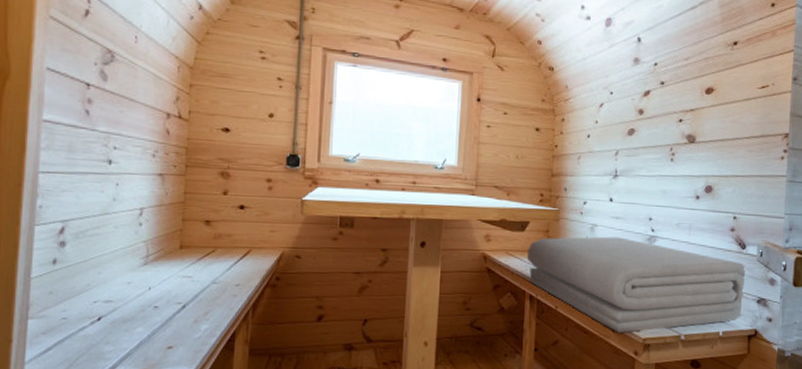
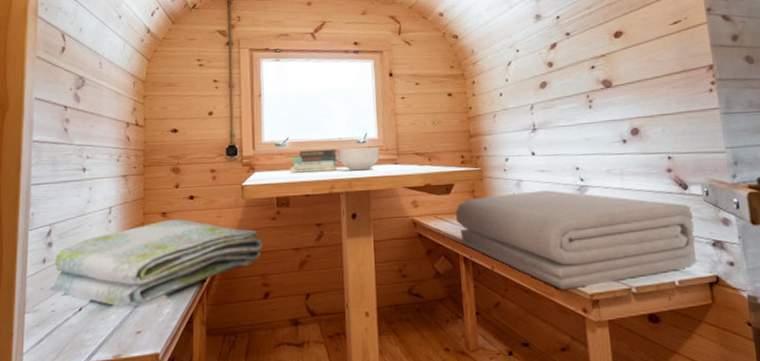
towel: none [59,228,320,321] -> present [48,219,262,308]
books: none [358,169,416,195] -> present [290,148,341,173]
bowl: none [413,172,458,198] -> present [338,146,380,171]

